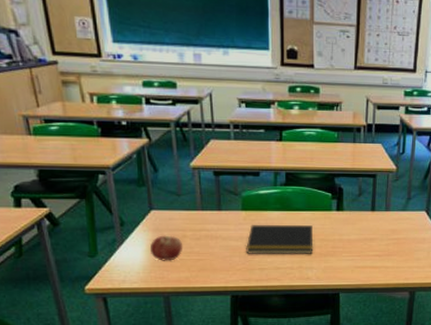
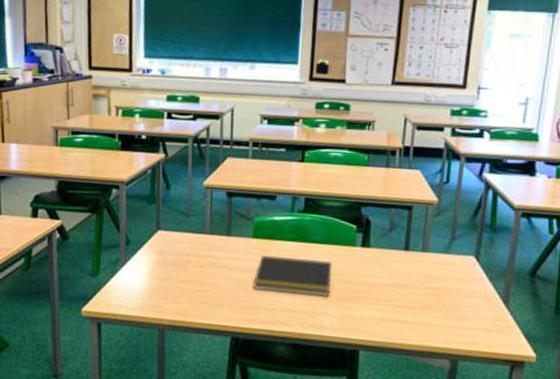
fruit: present [149,235,183,261] -> none [151,259,186,289]

